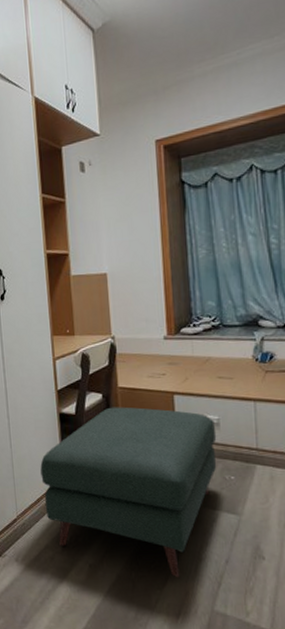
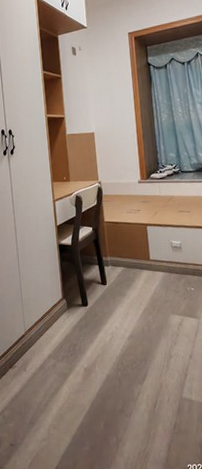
ottoman: present [40,406,217,577] -> none [44,237,181,373]

